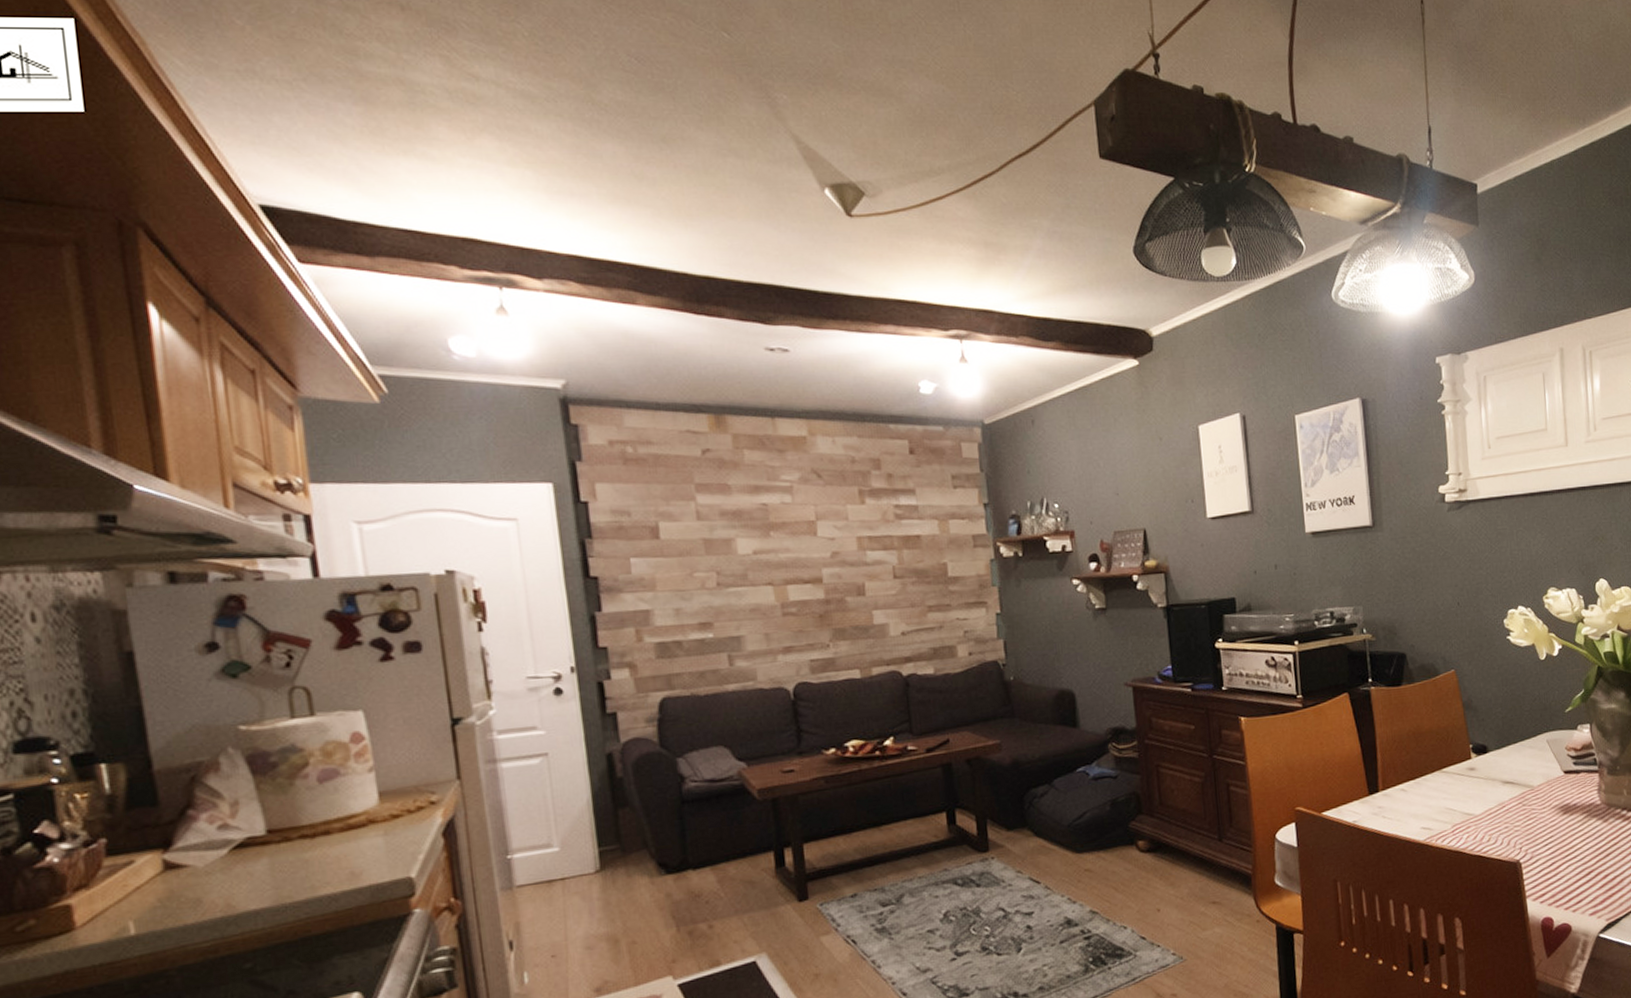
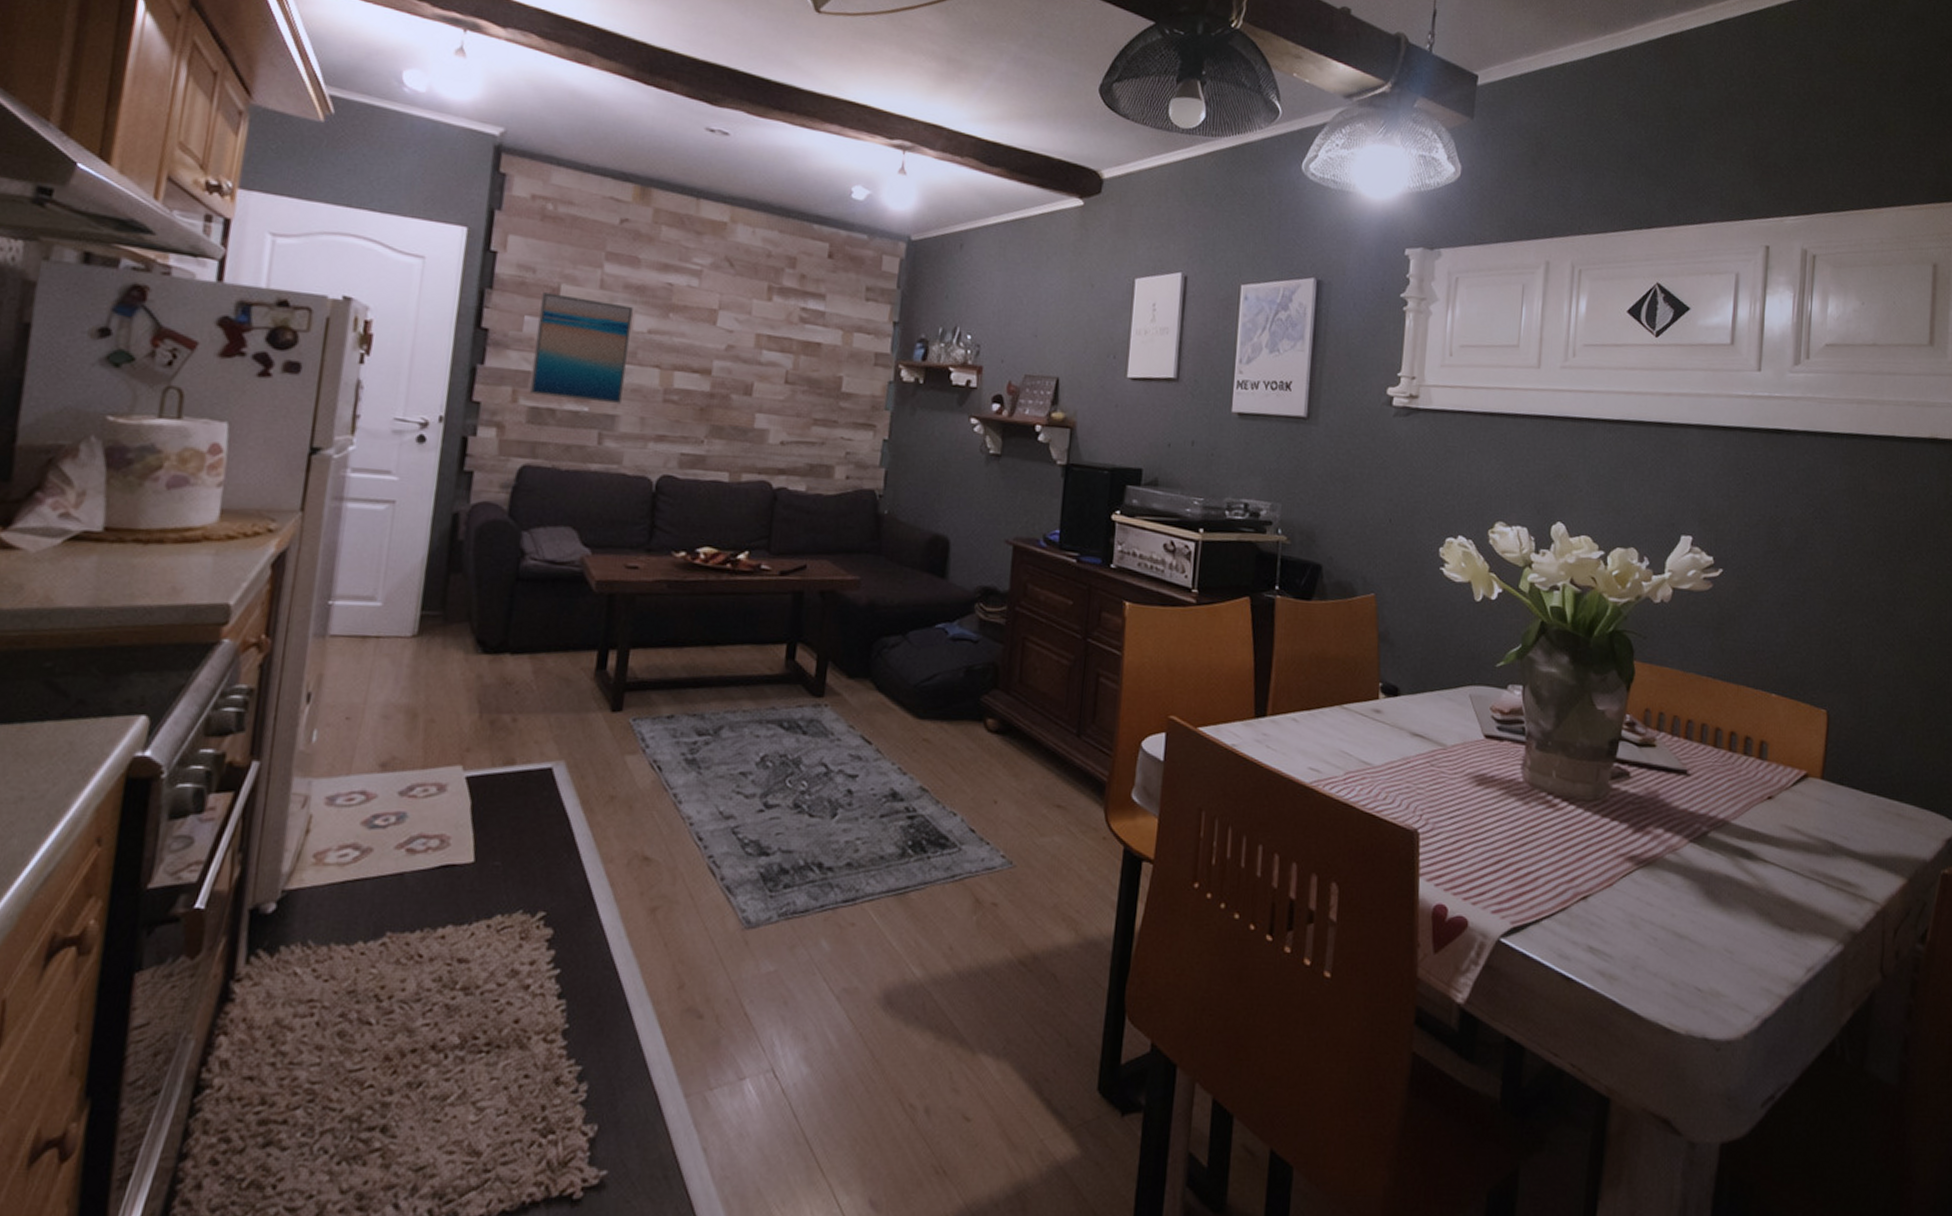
wall art: none [642,531,743,631] -> present [529,292,633,405]

